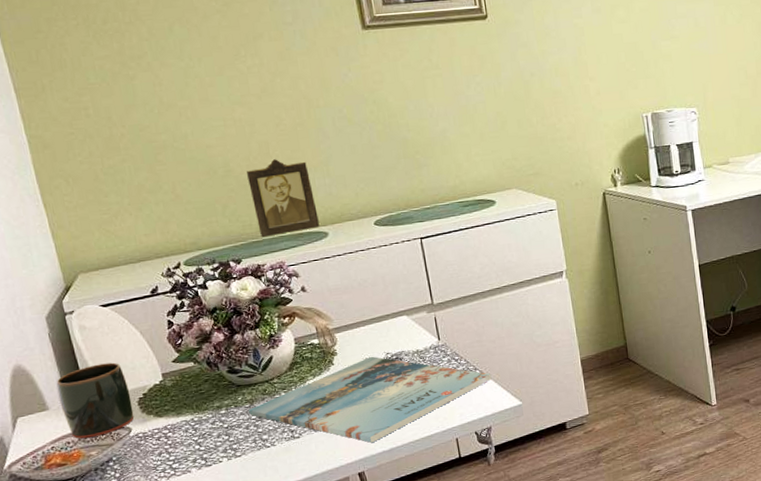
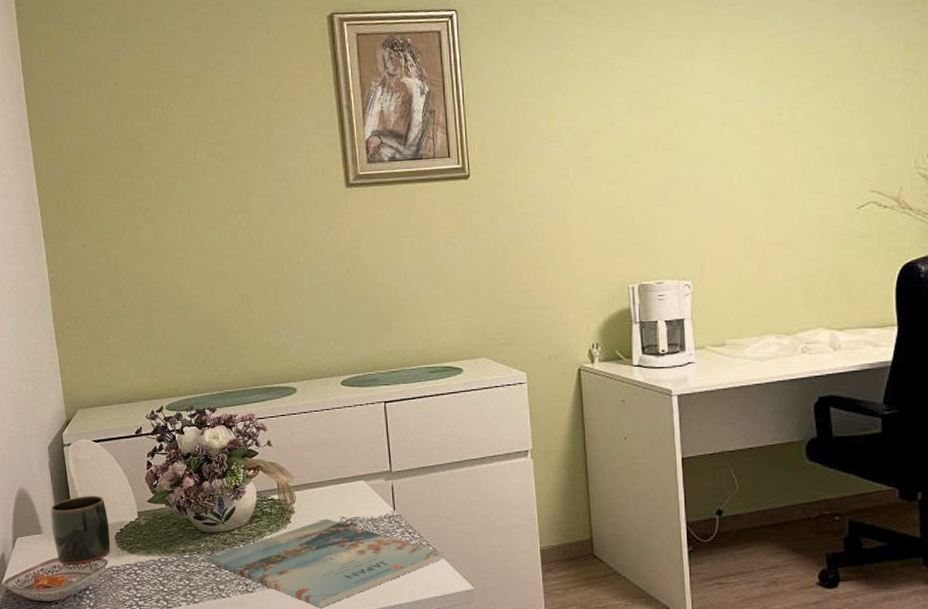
photo frame: present [247,159,320,238] -> none [228,312,289,389]

